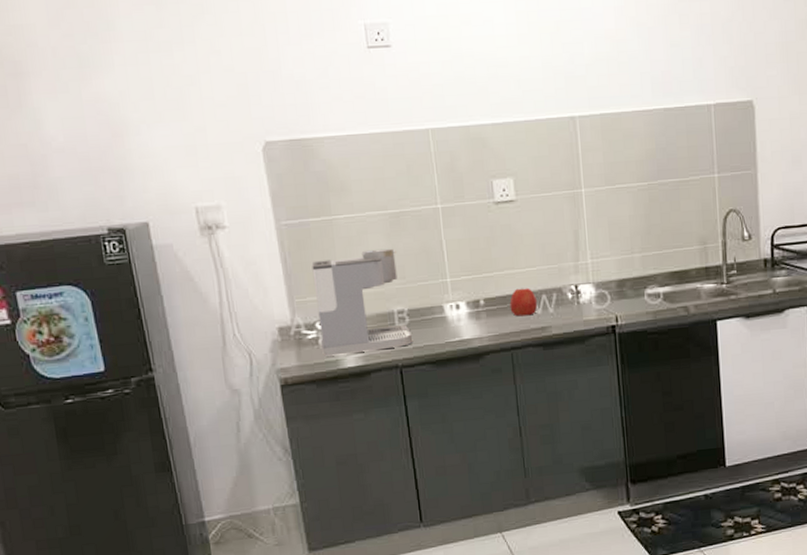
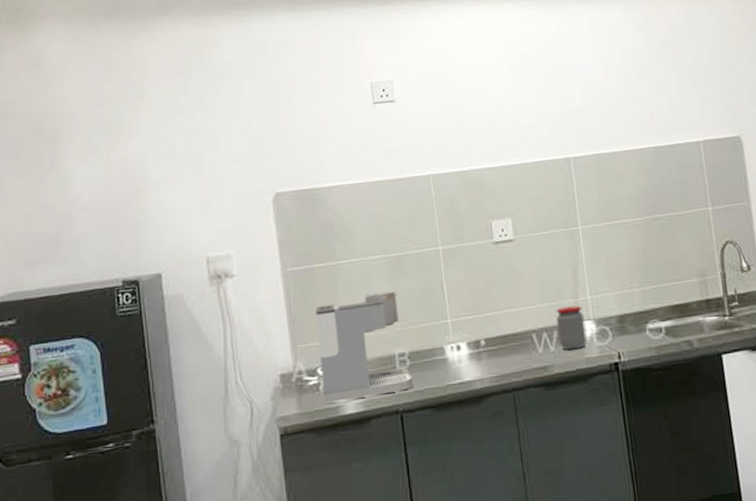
apple: present [509,288,538,317] -> none [510,326,539,356]
jar: none [556,269,586,312] -> present [556,305,587,350]

